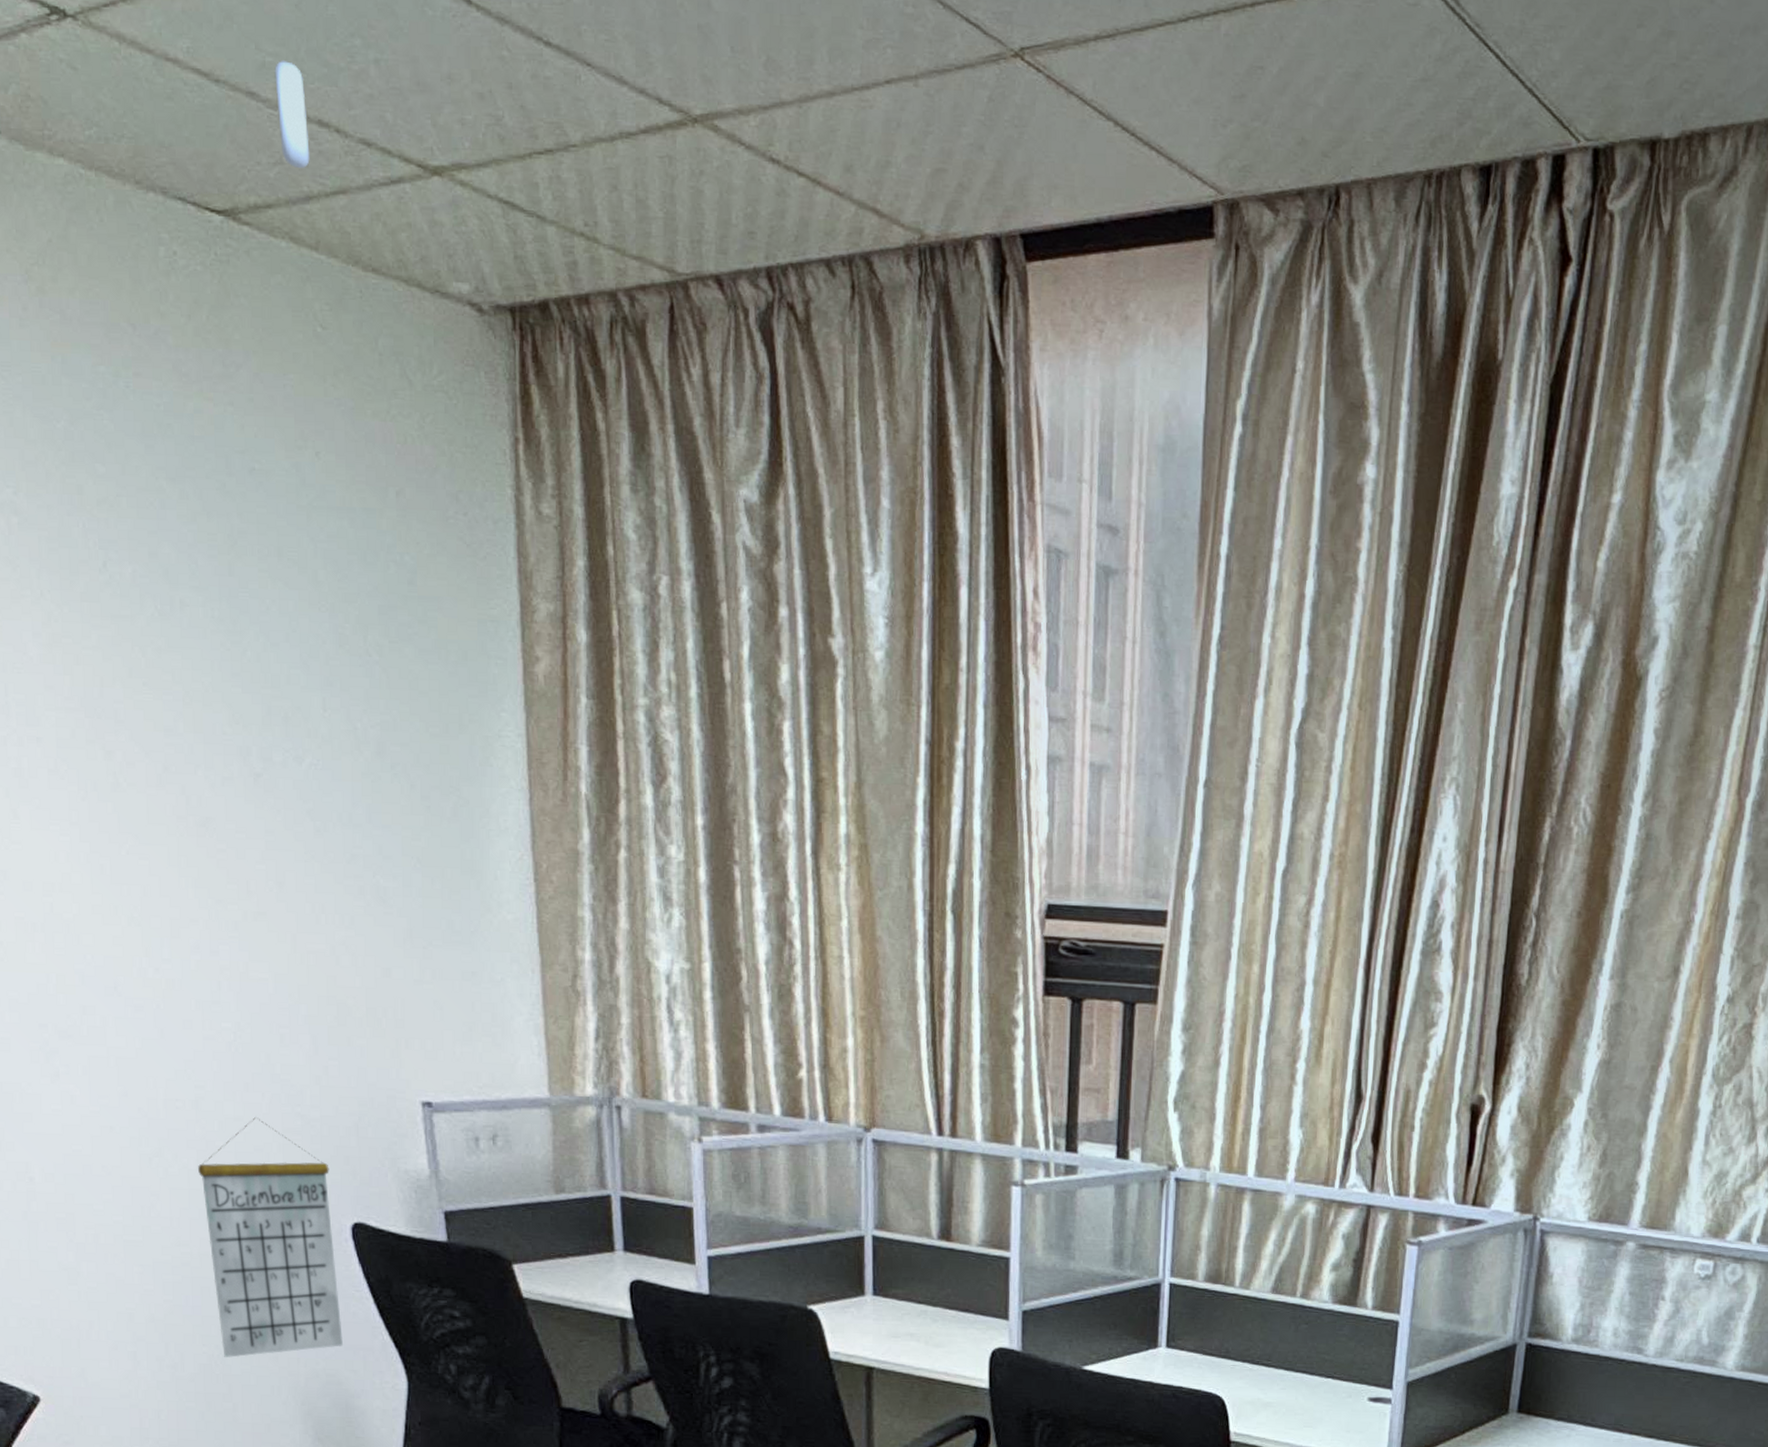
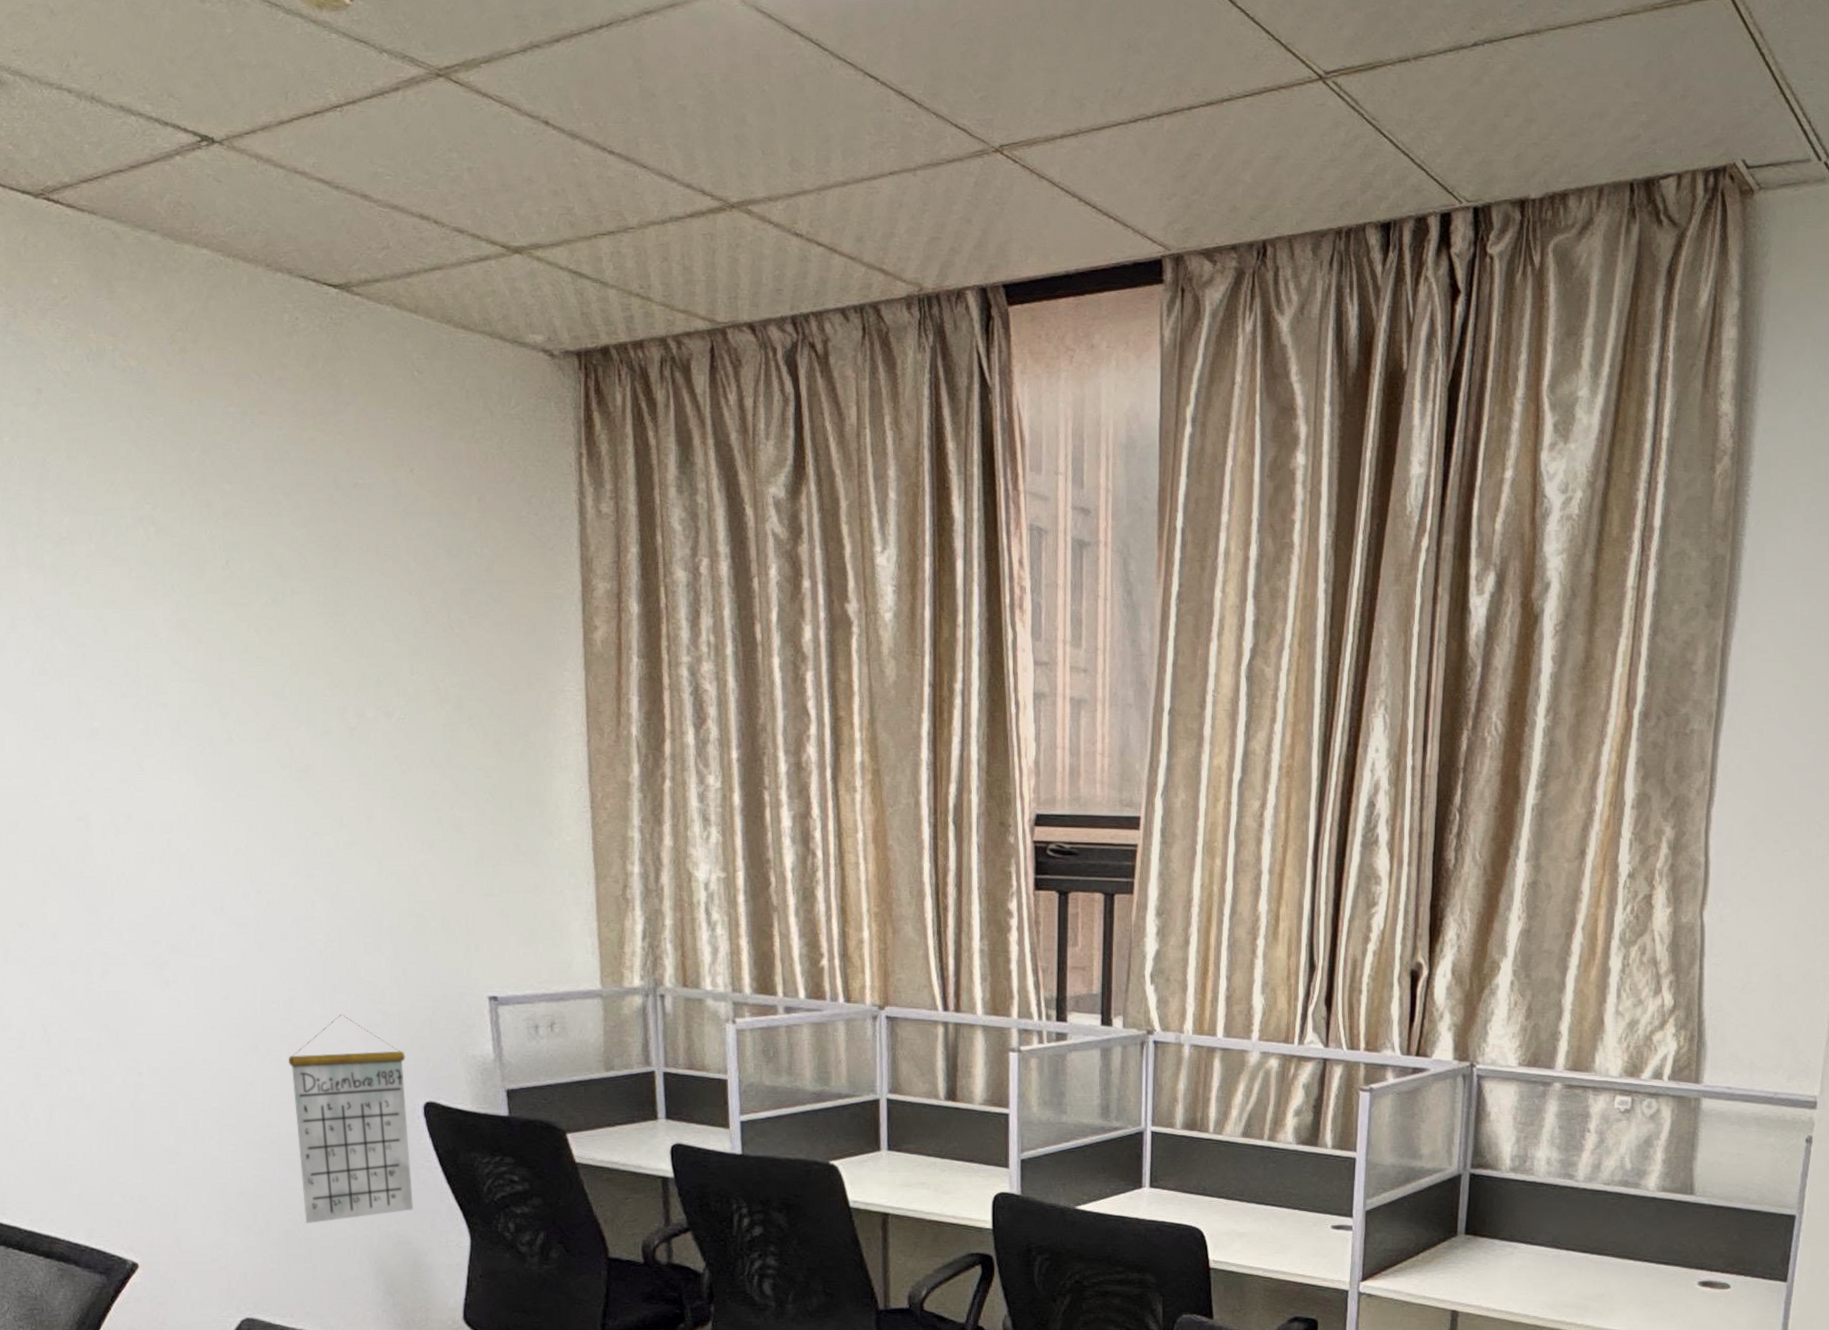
wheel: present [275,61,310,168] -> none [385,171,412,251]

